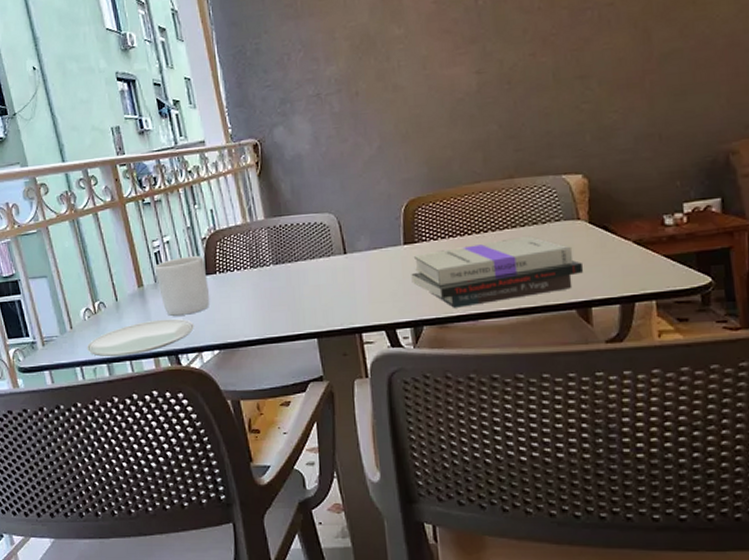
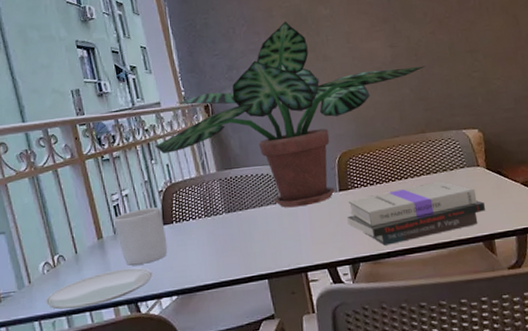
potted plant: none [198,45,521,261] -> present [154,22,426,208]

